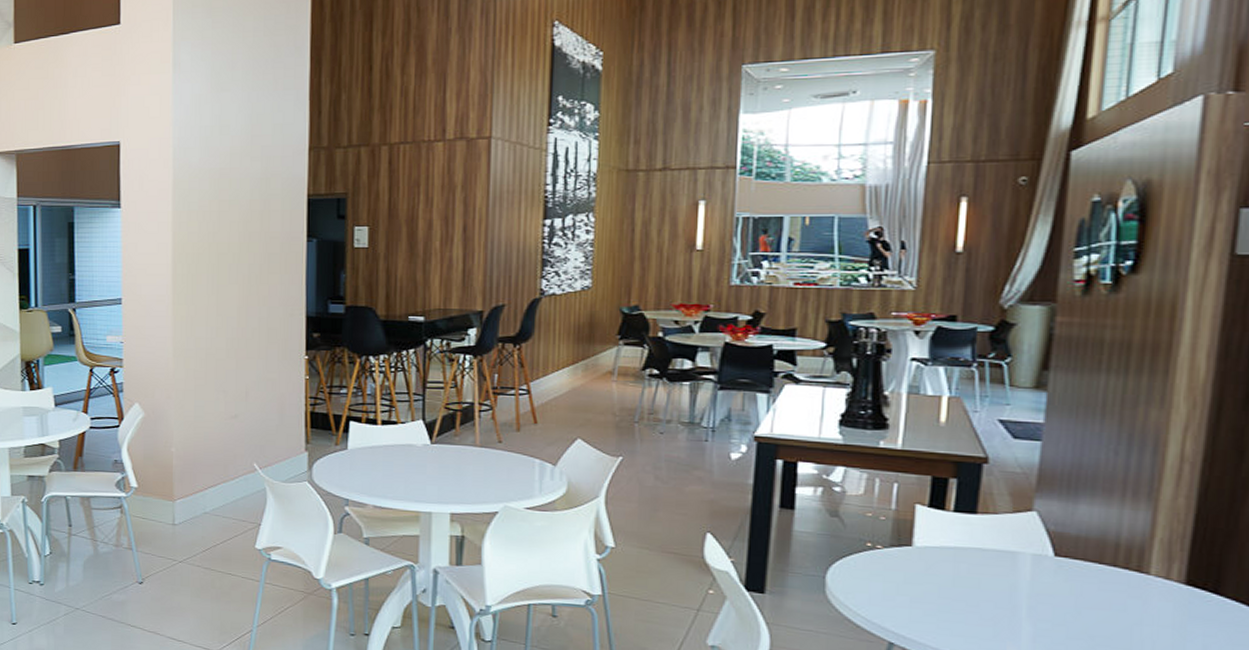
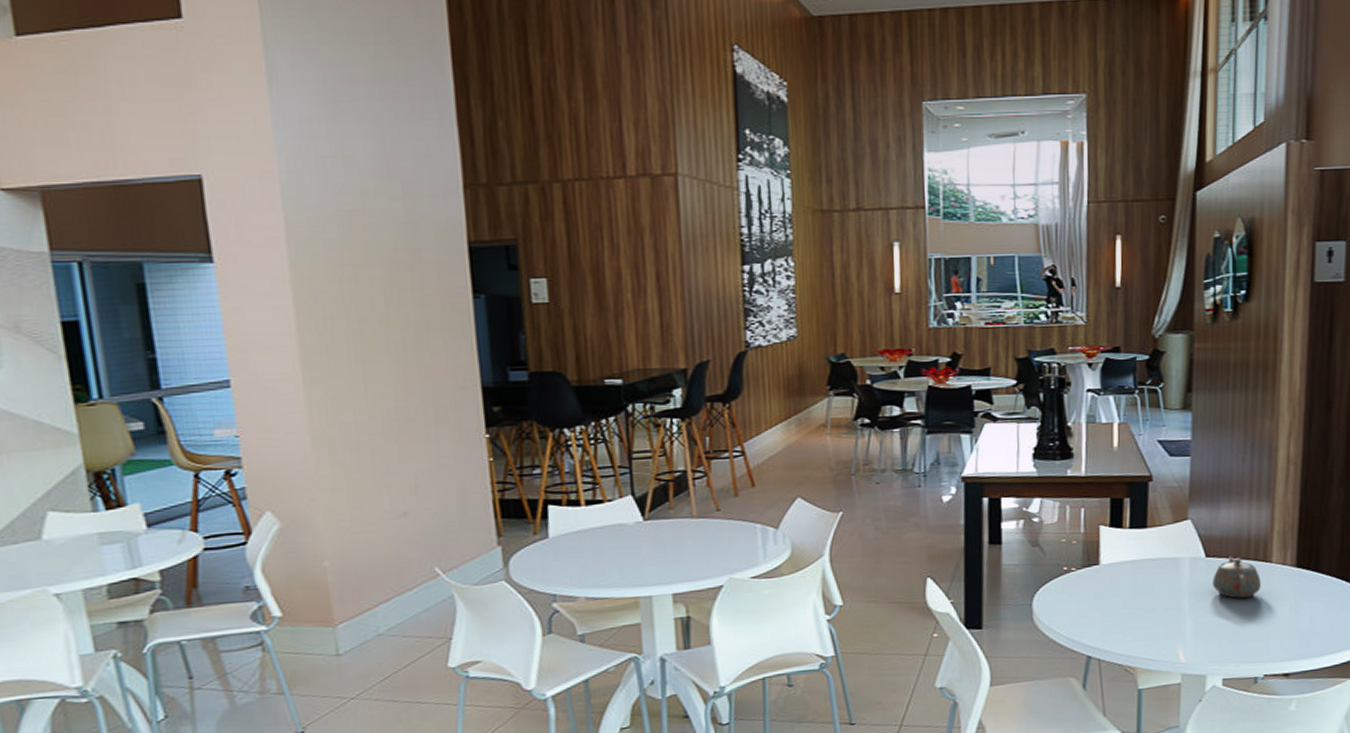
teapot: none [1062,559,1131,610] -> present [1213,556,1261,598]

